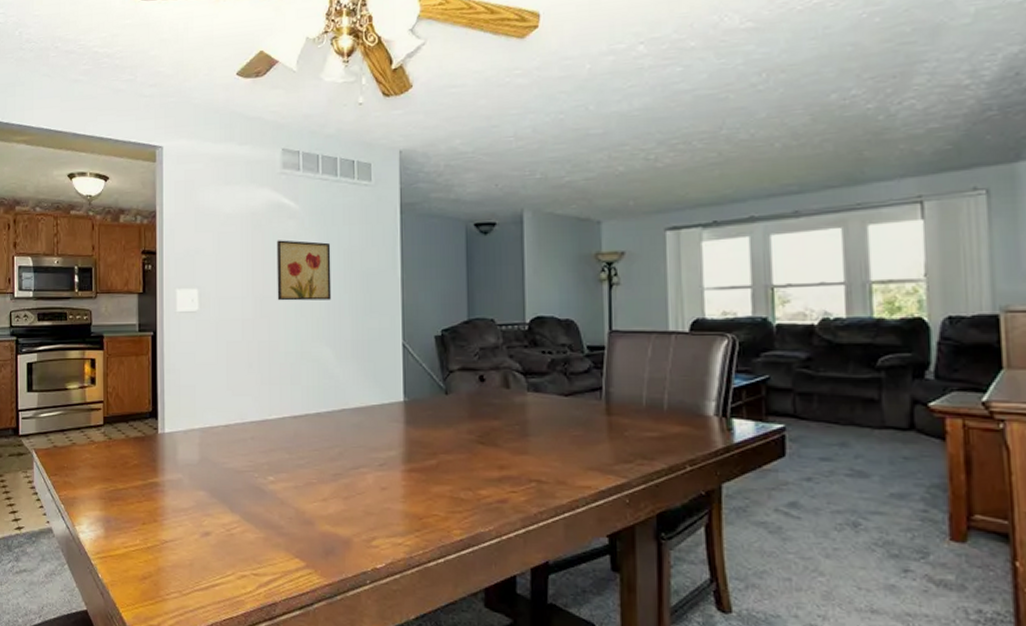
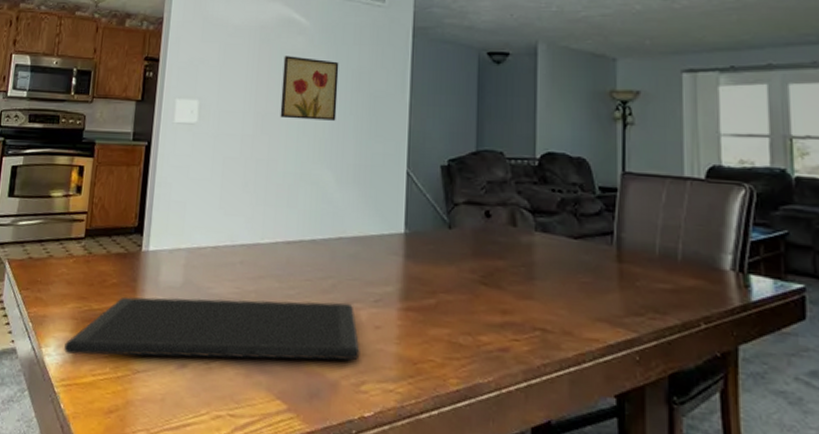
cutting board: none [96,468,369,531] -> present [64,296,360,361]

